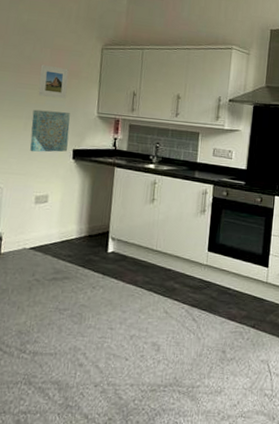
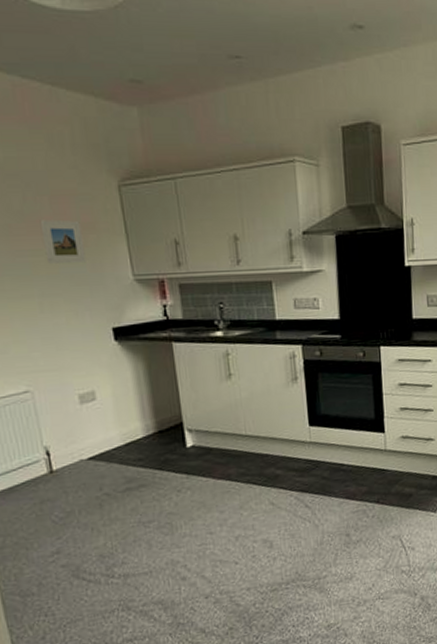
wall art: present [30,109,70,153] -> none [46,281,106,340]

